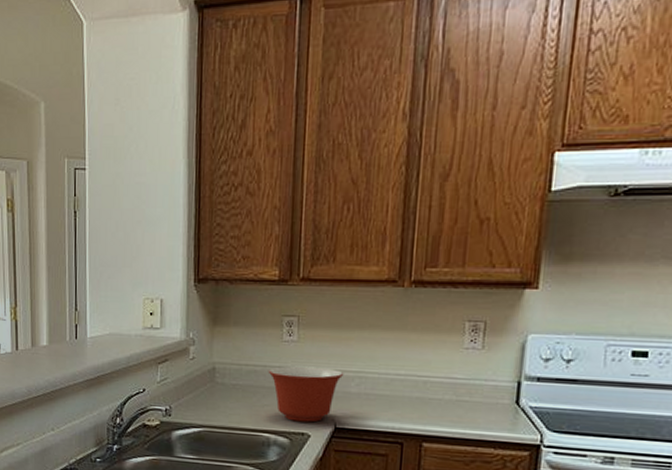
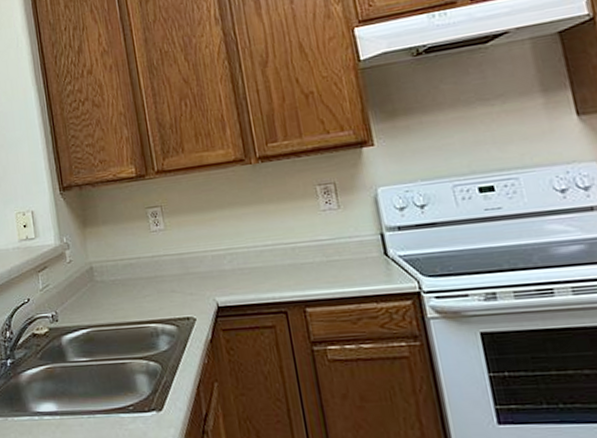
mixing bowl: present [268,366,345,422] -> none [142,250,215,307]

